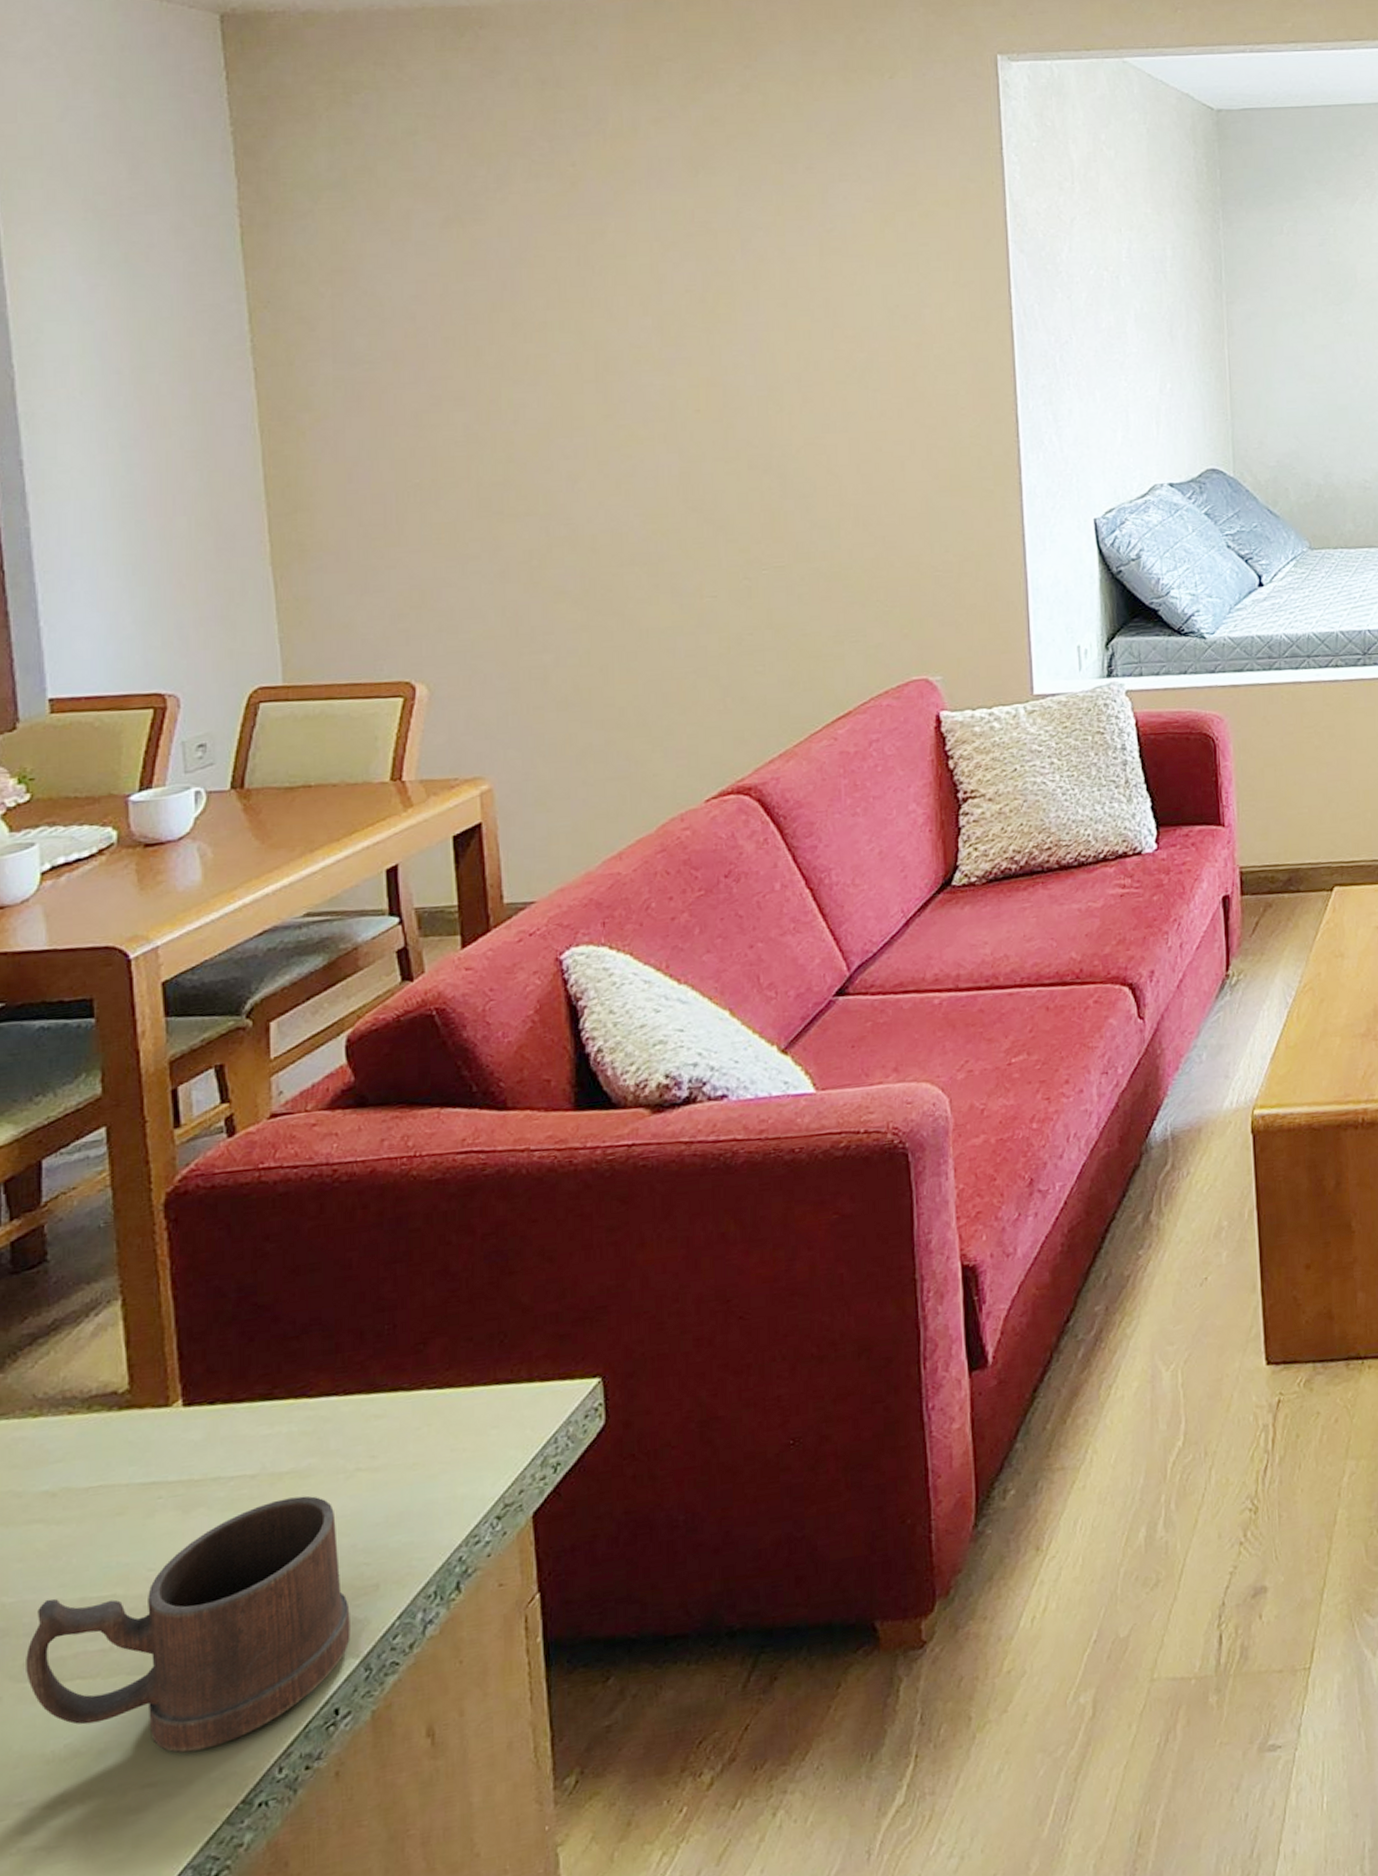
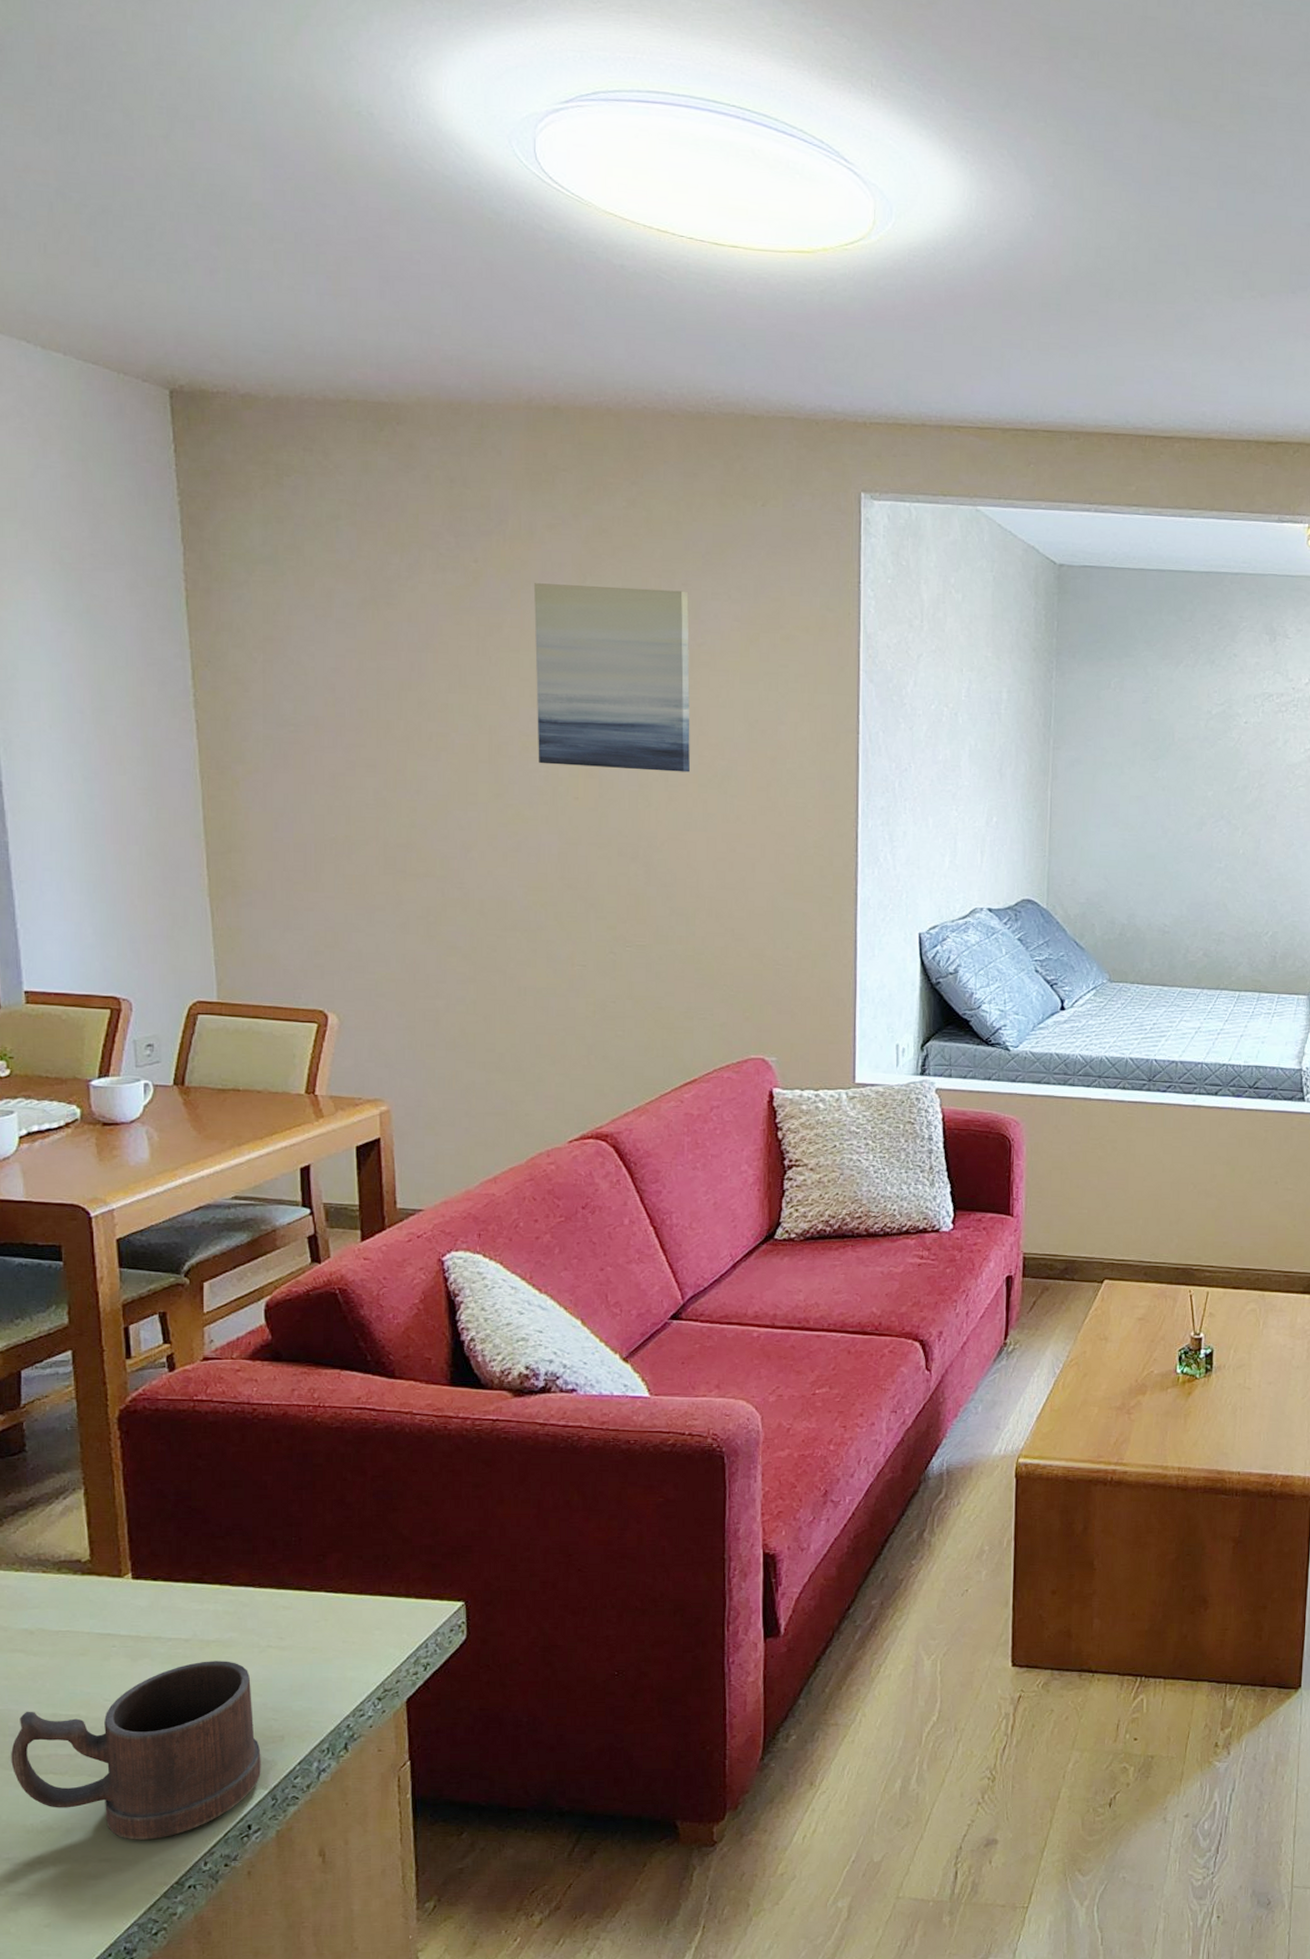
wall art: none [639,175,825,377] -> present [533,583,690,773]

